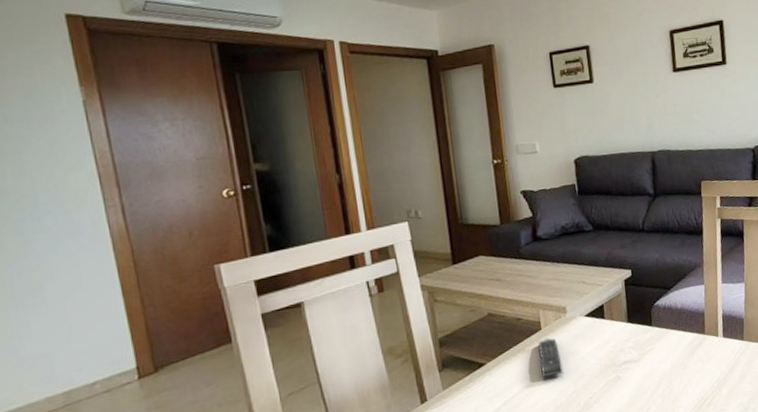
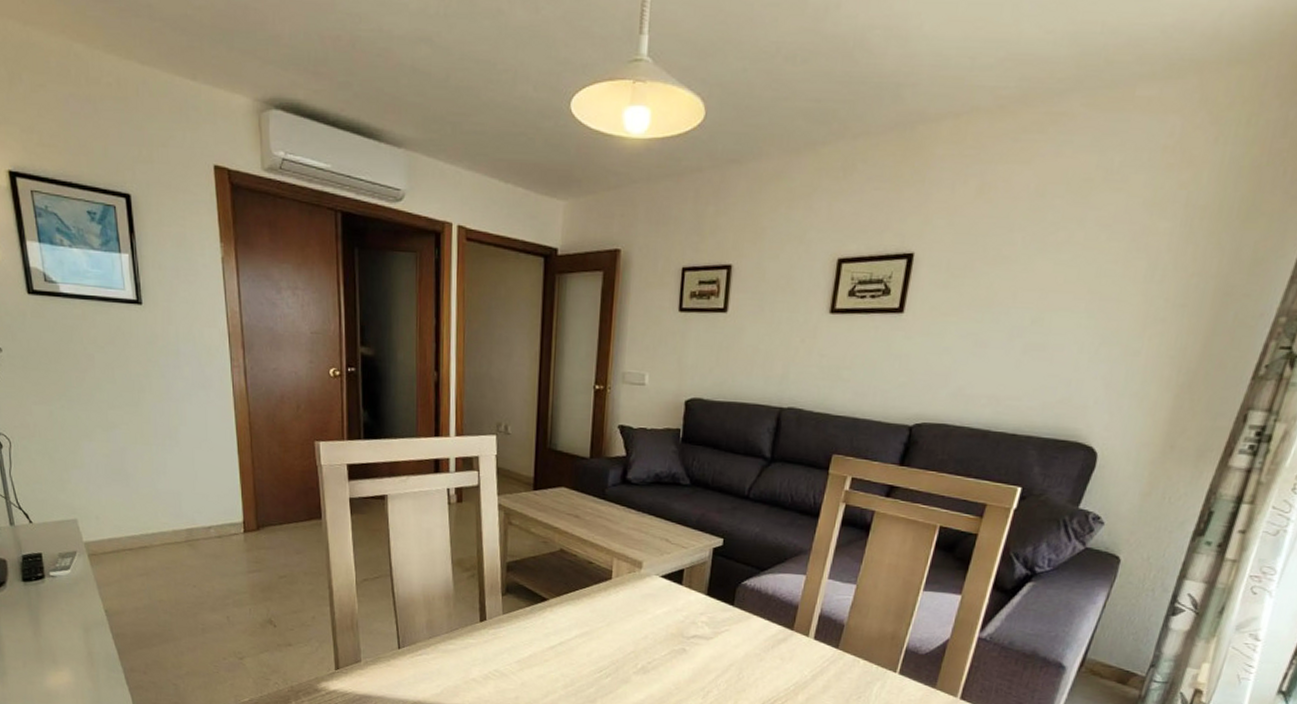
remote control: present [538,338,563,378] -> none [603,589,627,631]

